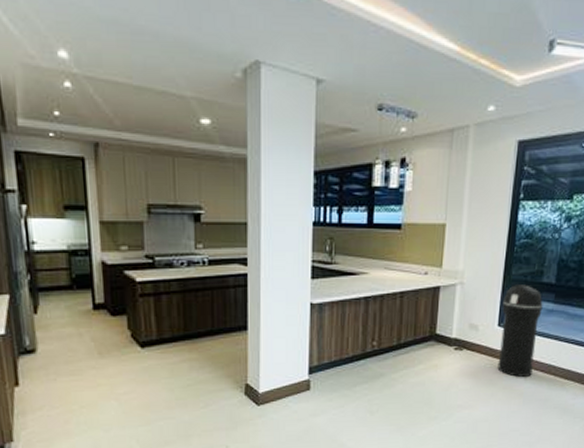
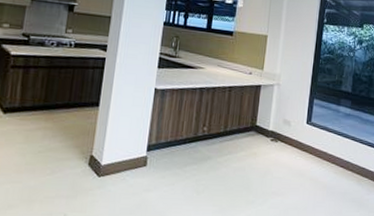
trash can: present [497,285,543,378] -> none [305,90,342,172]

